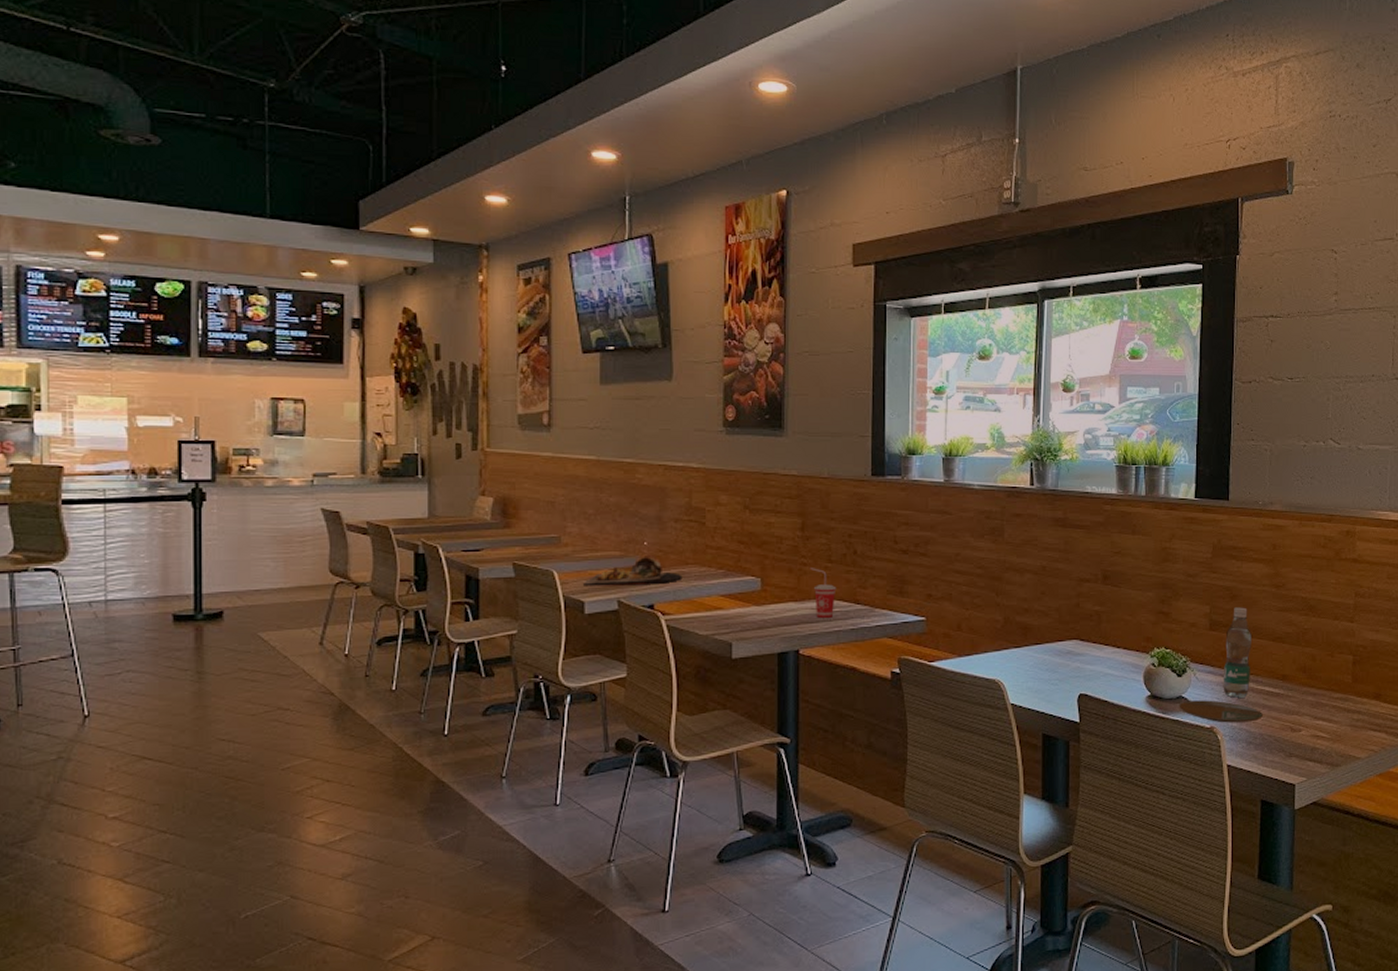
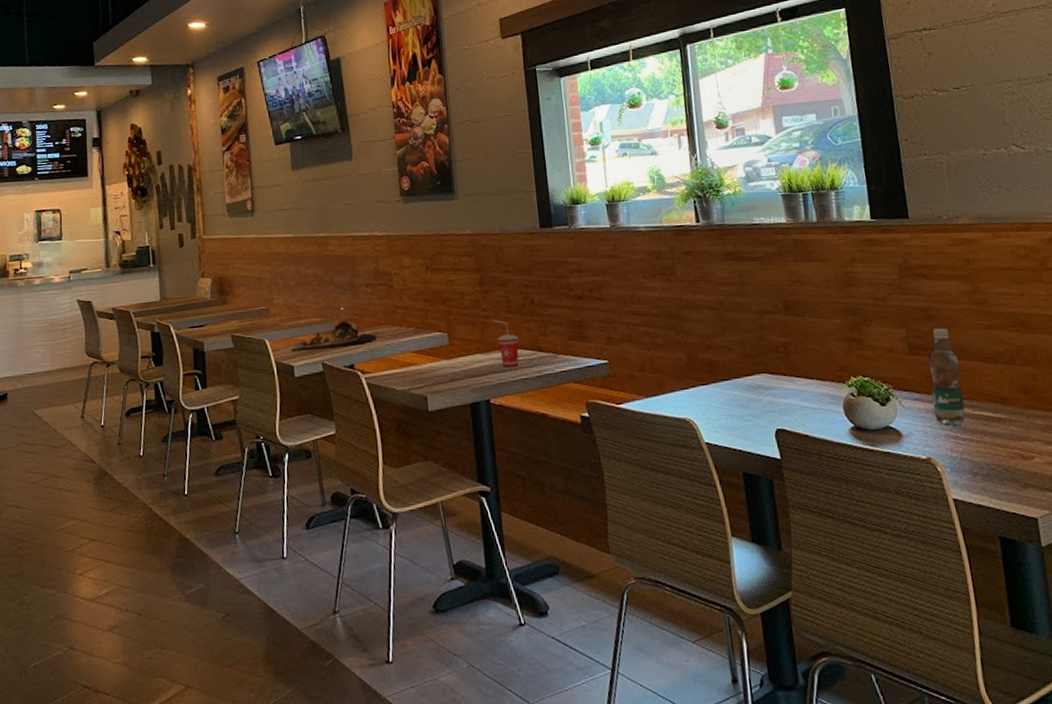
plate: present [1179,700,1263,723] -> none [887,429,986,453]

